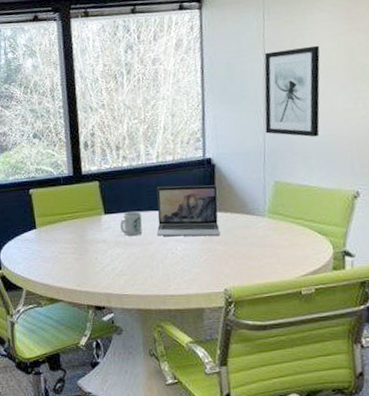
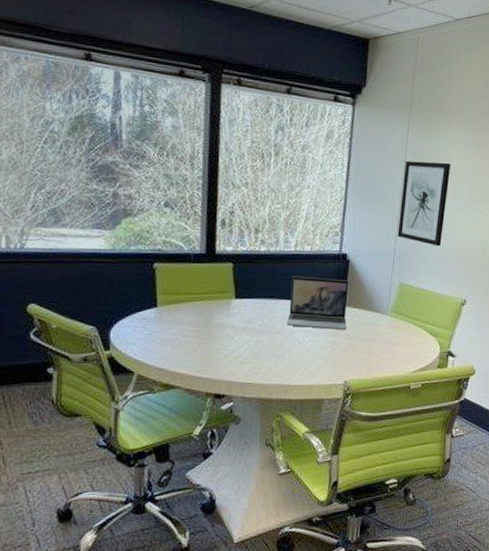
mug: present [120,211,142,237] -> none [250,299,273,324]

